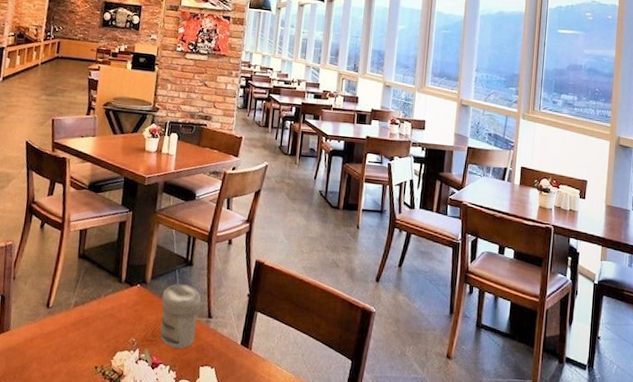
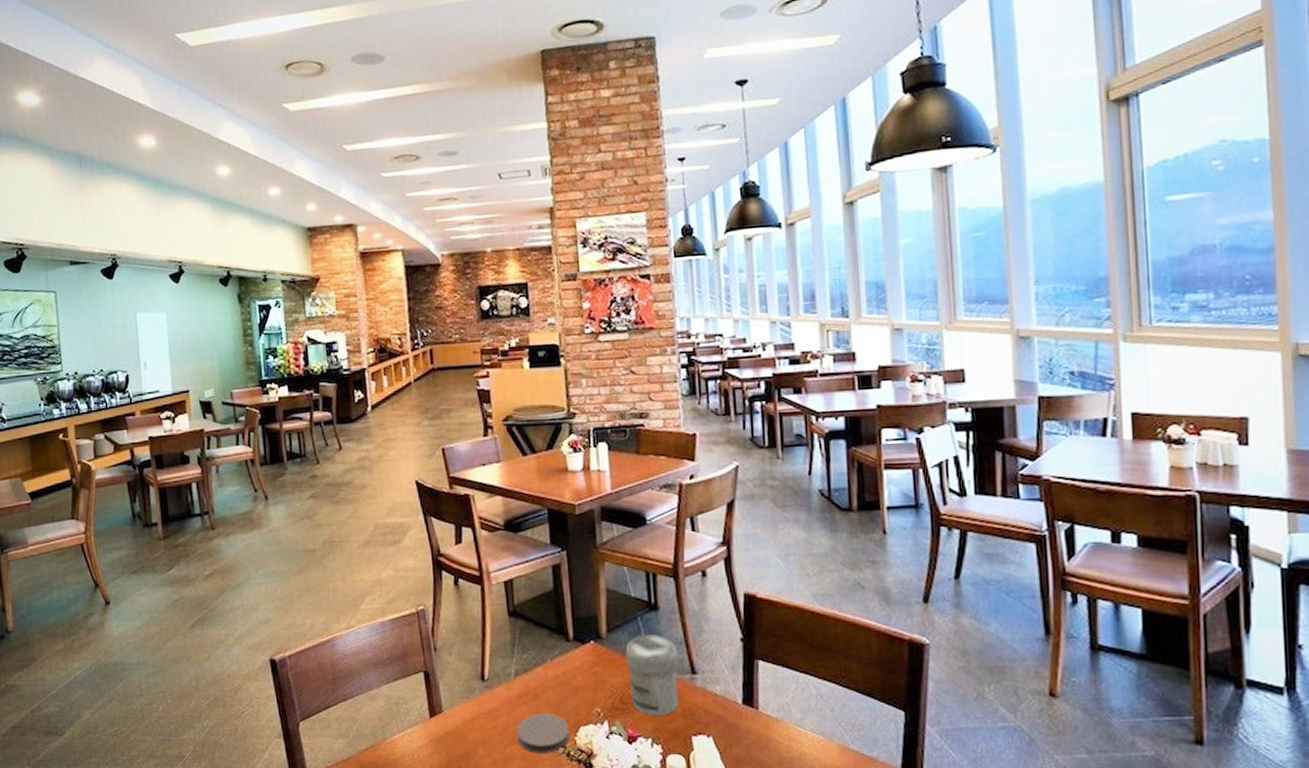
coaster: none [66,338,109,372] -> present [516,712,570,753]

